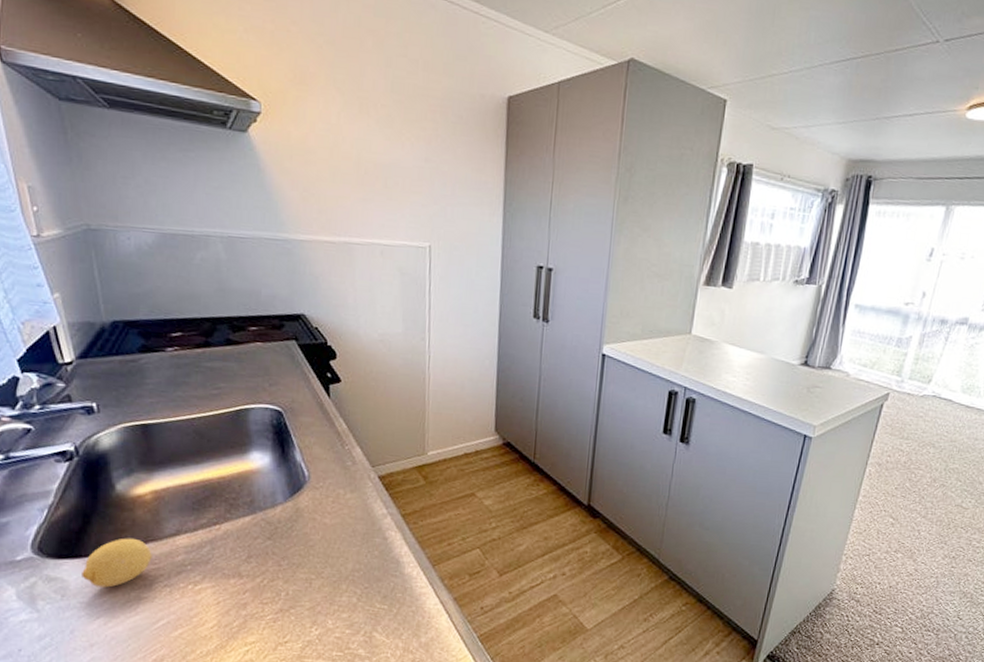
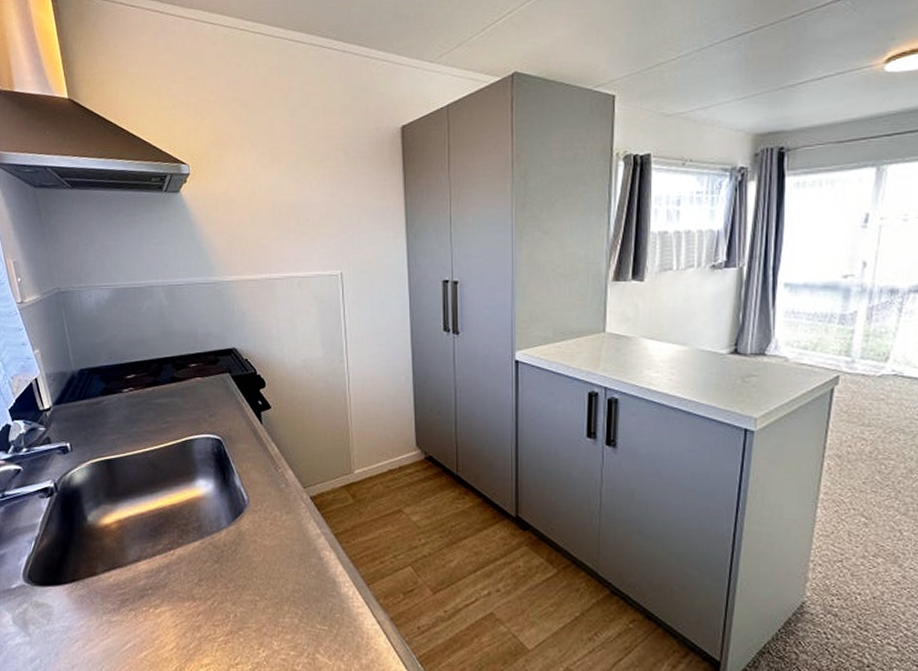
lemon: present [82,538,152,588] -> none [63,565,119,612]

